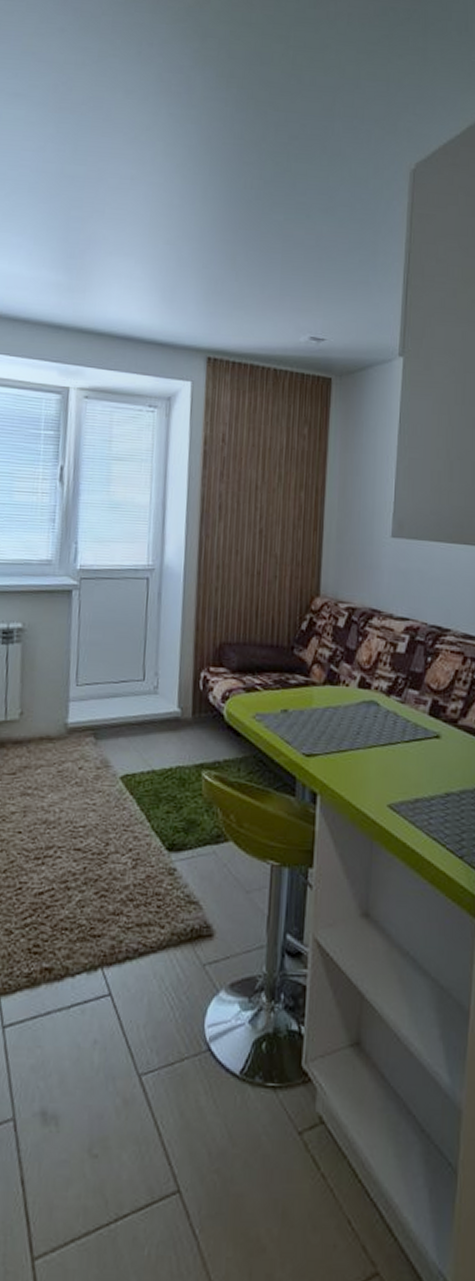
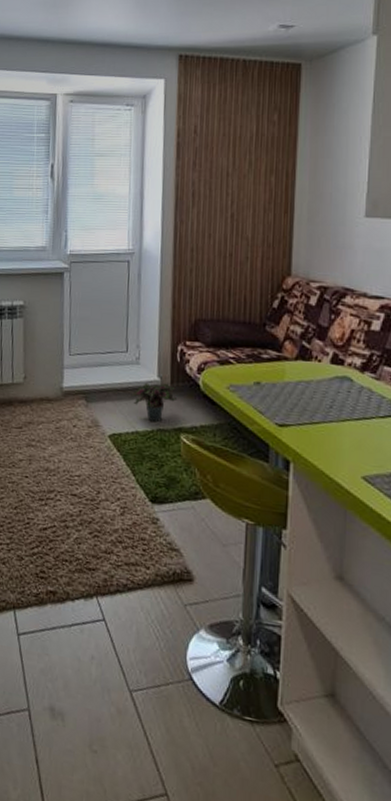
potted plant: none [144,714,201,759] -> present [128,382,179,423]

